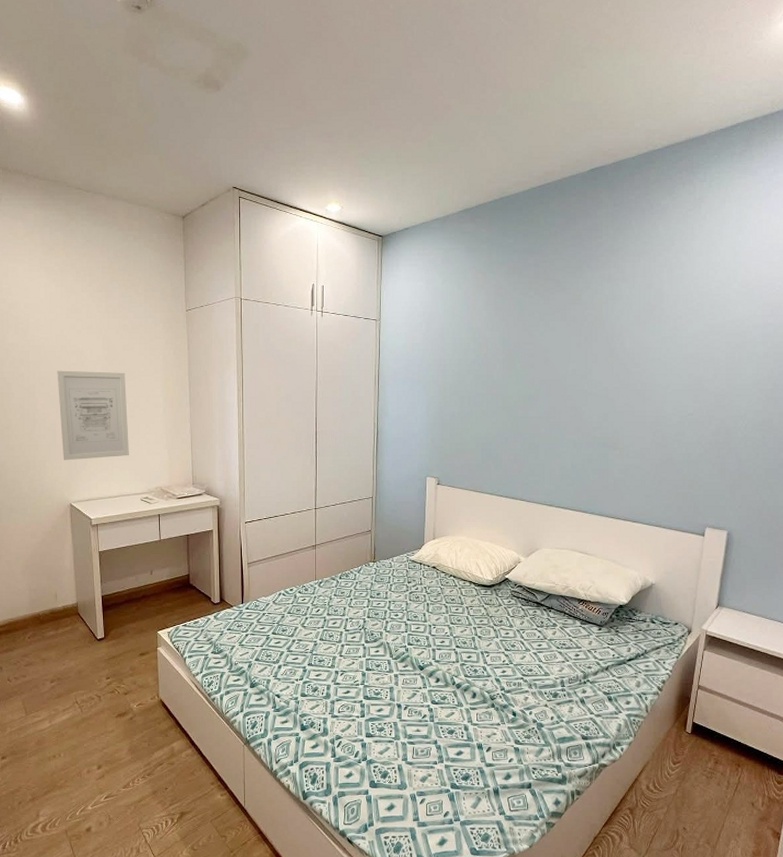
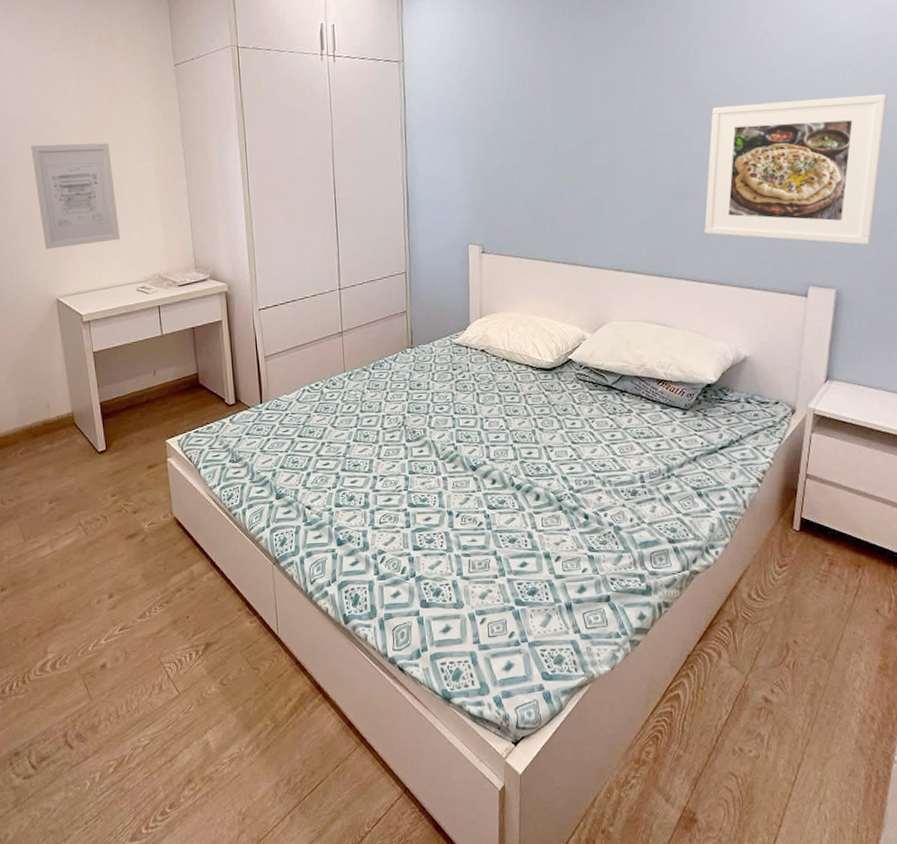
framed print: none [623,372,773,496] -> present [704,93,887,245]

